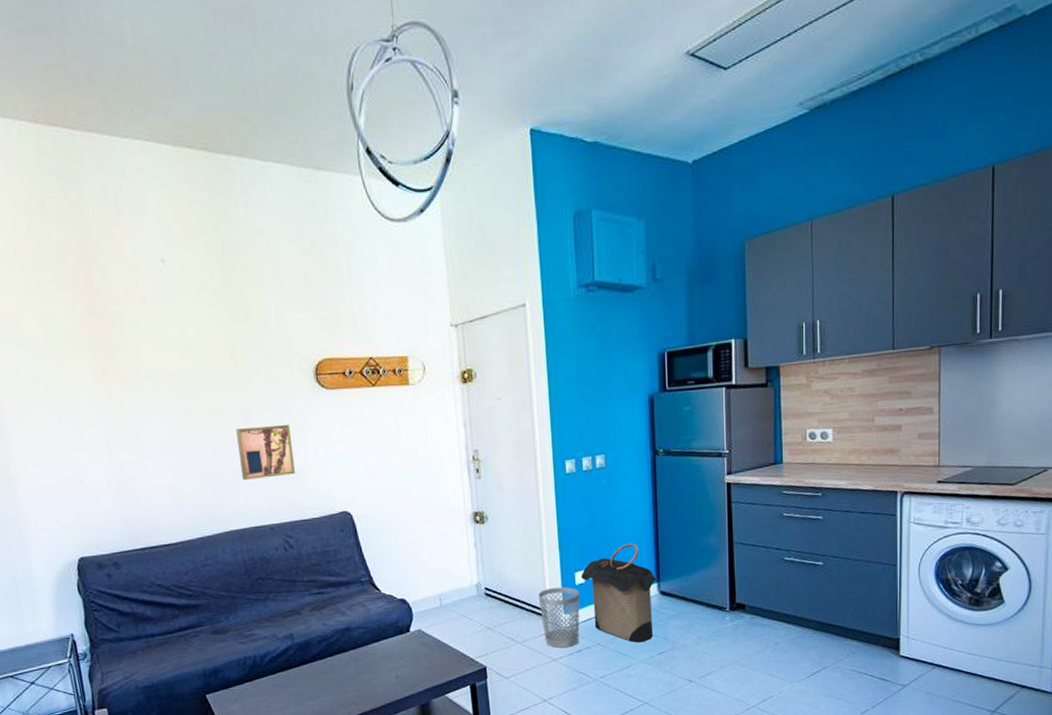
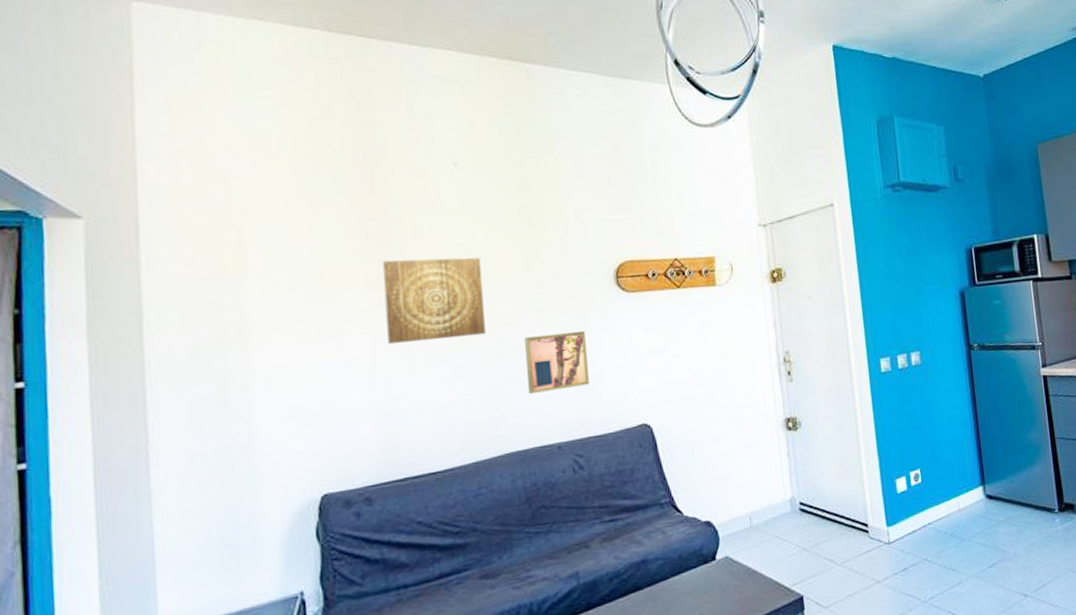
wall art: none [107,352,202,431] -> present [382,257,486,344]
wastebasket: present [538,587,580,649] -> none [857,496,904,568]
laundry hamper: present [580,543,659,643] -> none [902,443,984,555]

